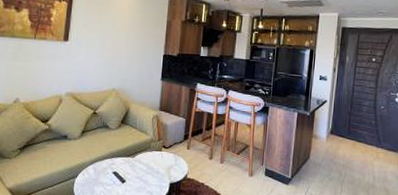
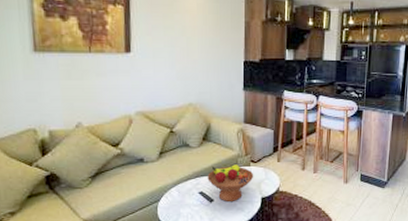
fruit bowl: none [122,148,165,185] -> present [207,164,254,202]

